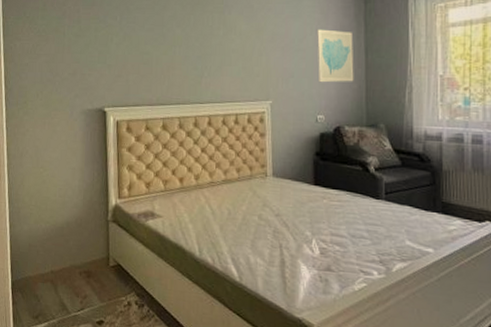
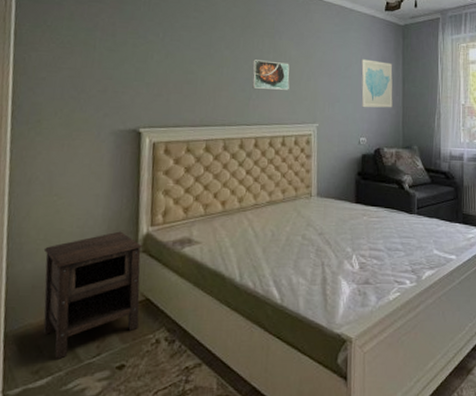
nightstand: none [35,202,113,309] -> present [43,231,143,359]
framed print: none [203,37,241,67] -> present [252,59,290,90]

